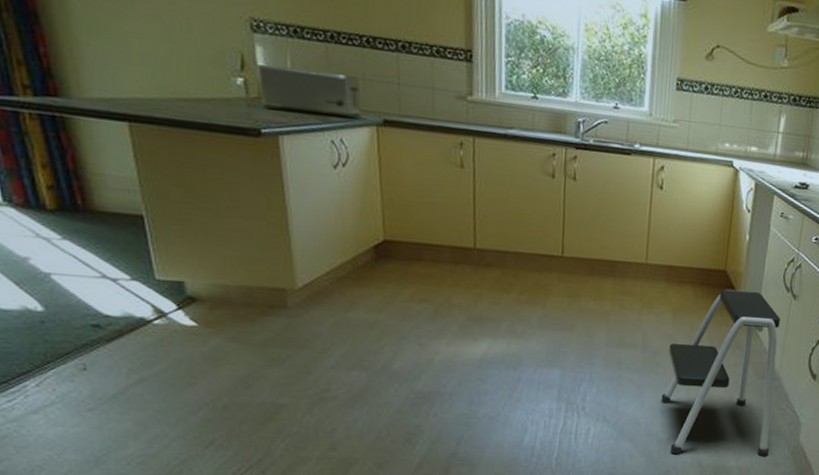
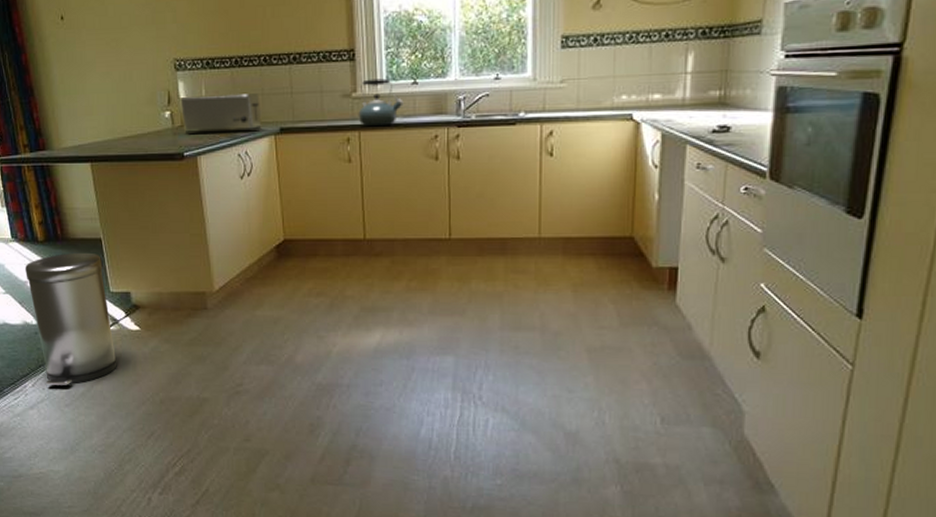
pedal bin: none [25,228,164,386] -> present [25,252,117,385]
kettle: none [473,84,524,137] -> present [358,78,405,127]
step stool: present [661,289,780,456] -> none [566,257,706,452]

